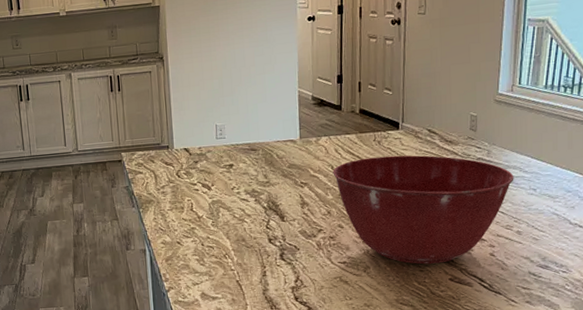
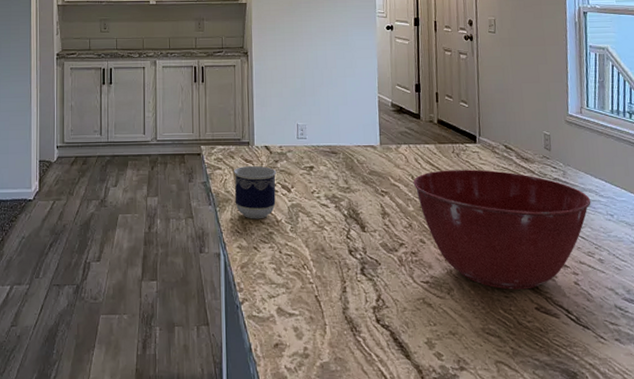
cup: none [155,167,197,217] -> present [234,165,277,219]

